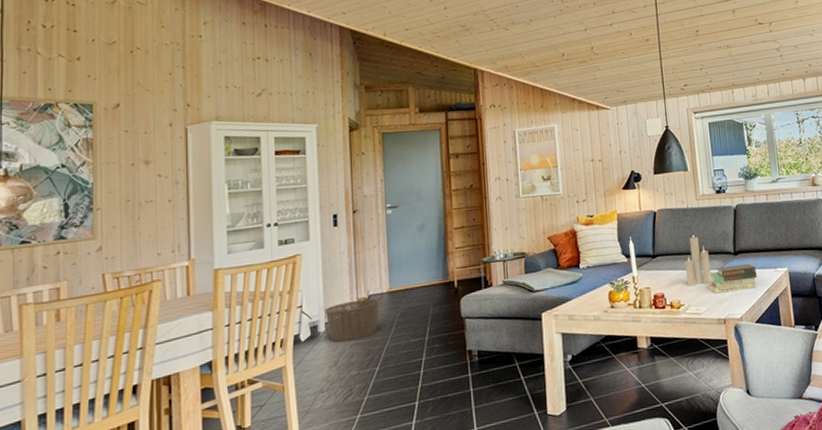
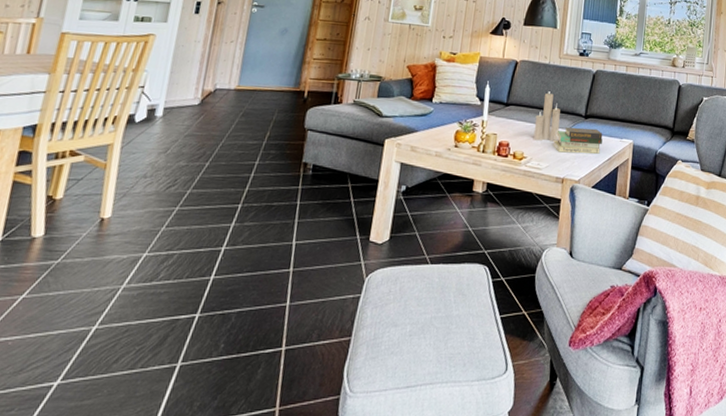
basket: present [324,297,380,344] -> none [165,90,225,132]

